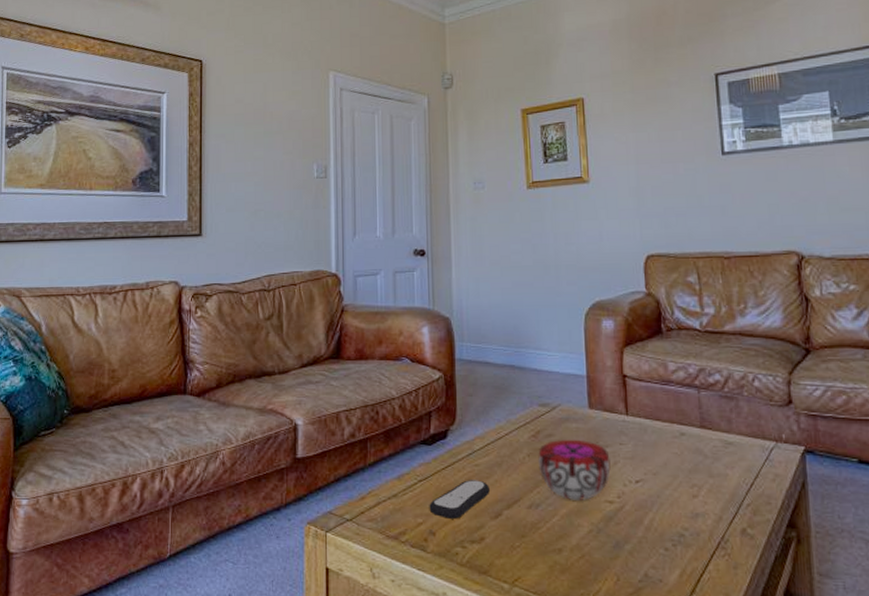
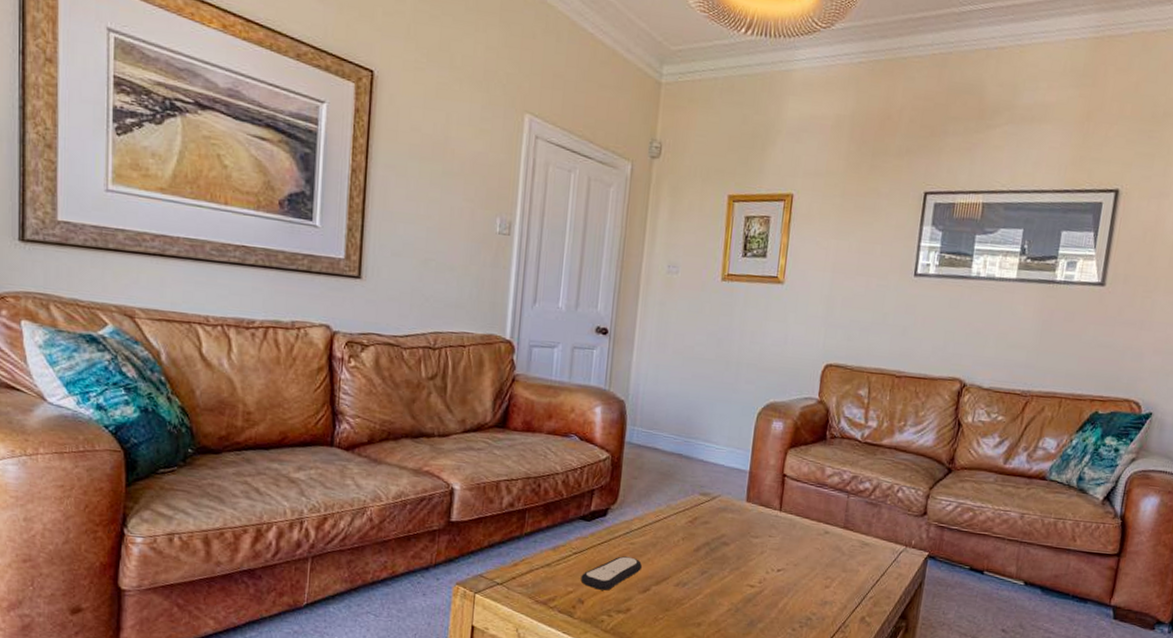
decorative bowl: present [538,439,611,500] -> none [691,527,758,583]

